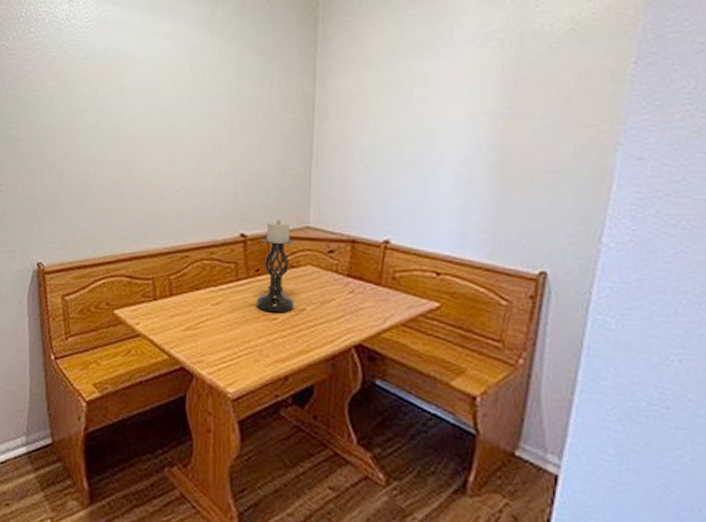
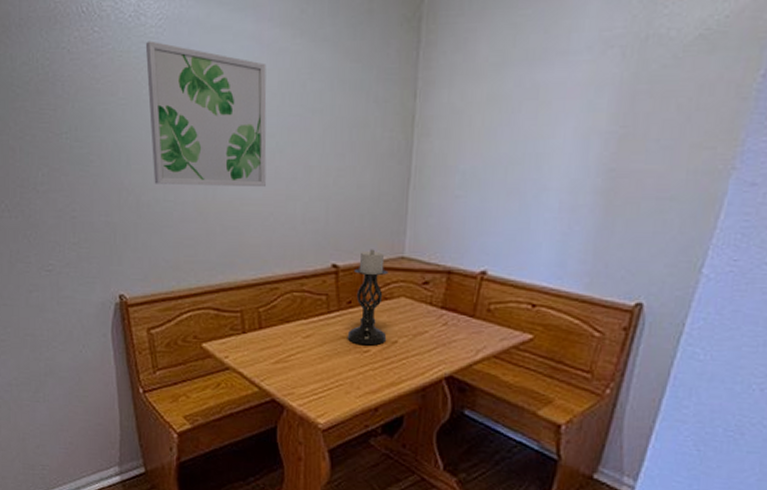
wall art: none [74,39,180,163] -> present [145,40,267,188]

